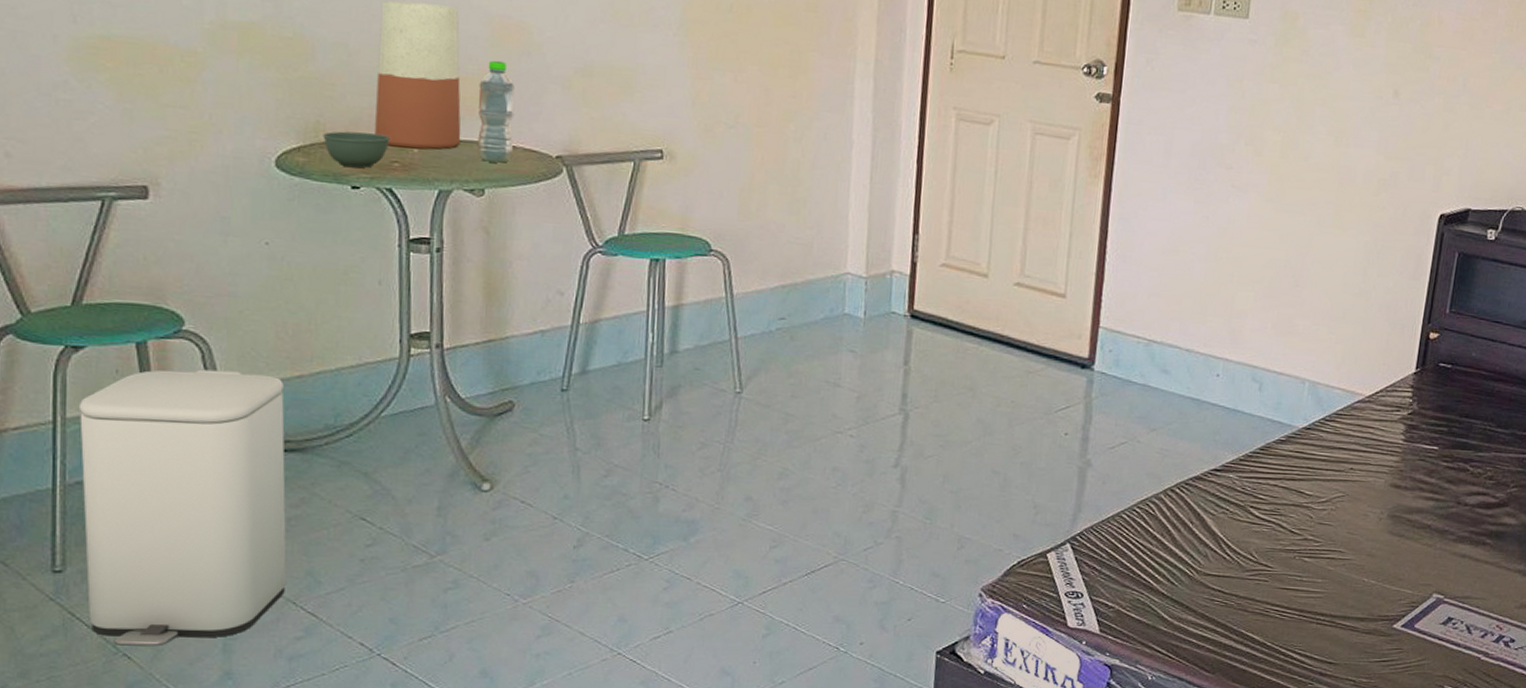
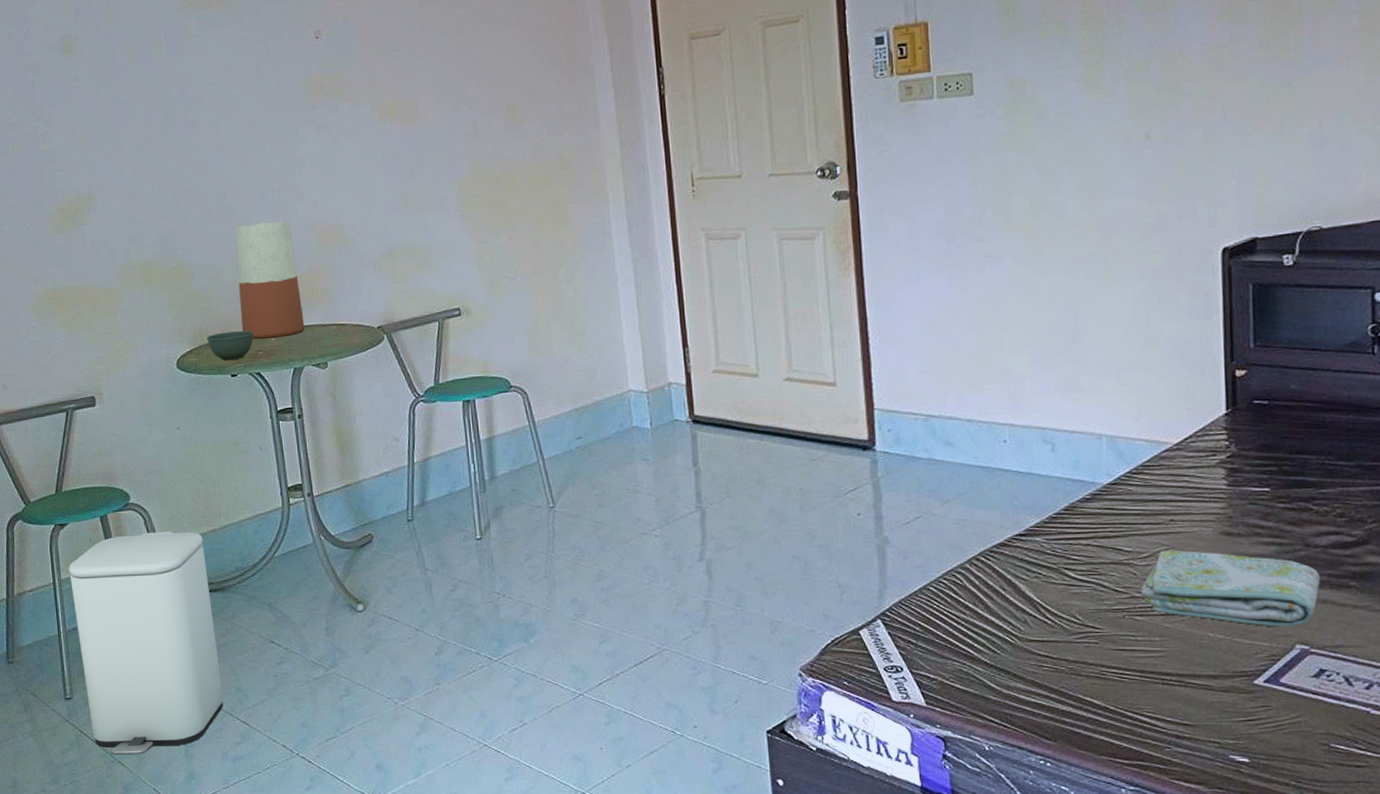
water bottle: present [477,60,515,163] -> none [312,257,344,340]
towel: none [1313,496,1464,577] -> present [1140,550,1320,627]

